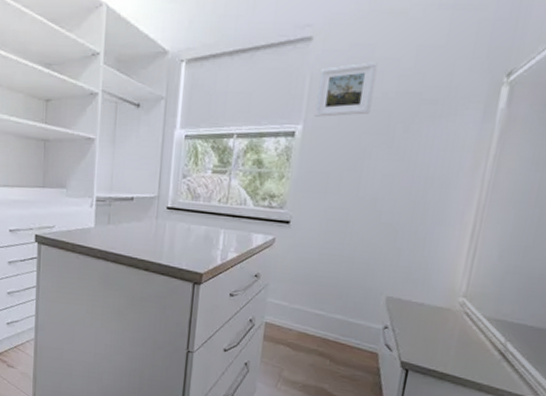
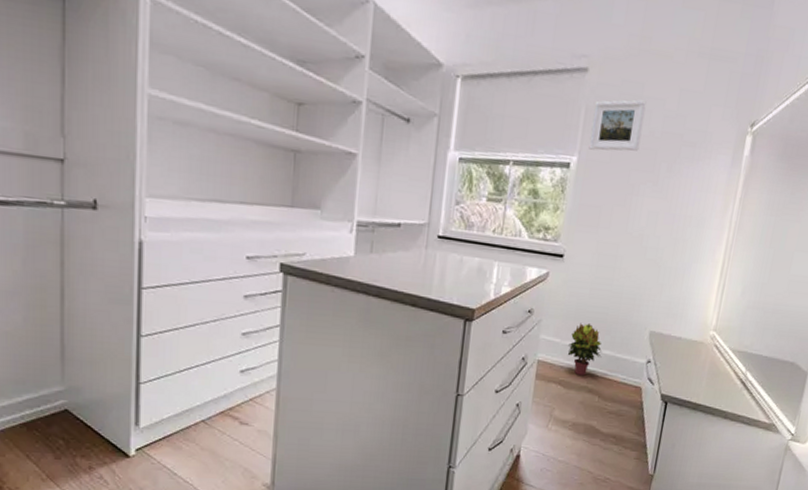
potted plant: none [295,287,333,339] -> present [567,323,602,376]

